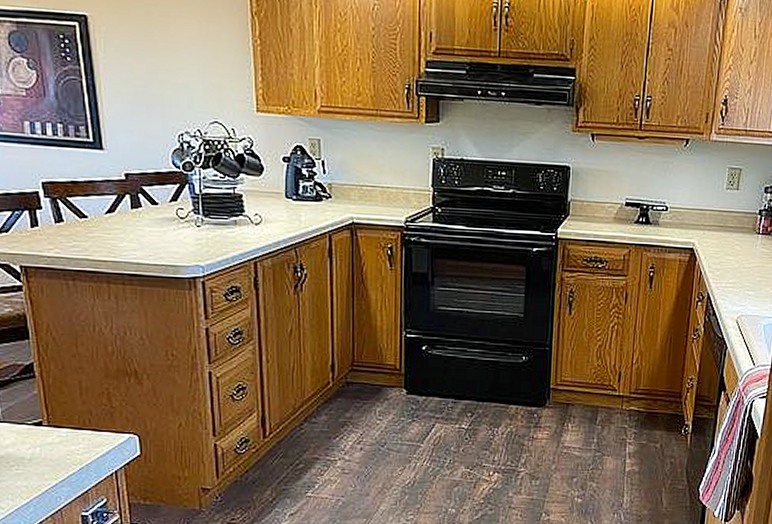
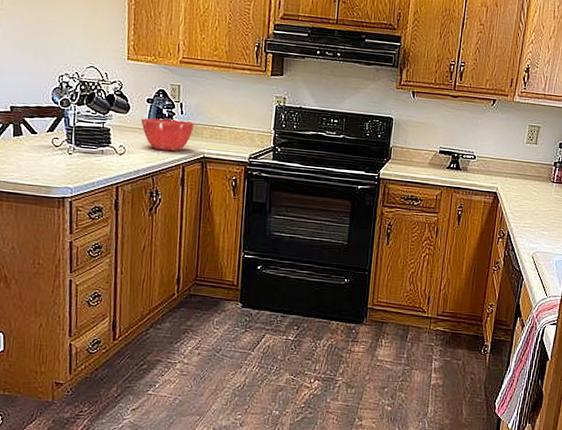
mixing bowl: none [276,179,341,218] -> present [140,118,196,152]

